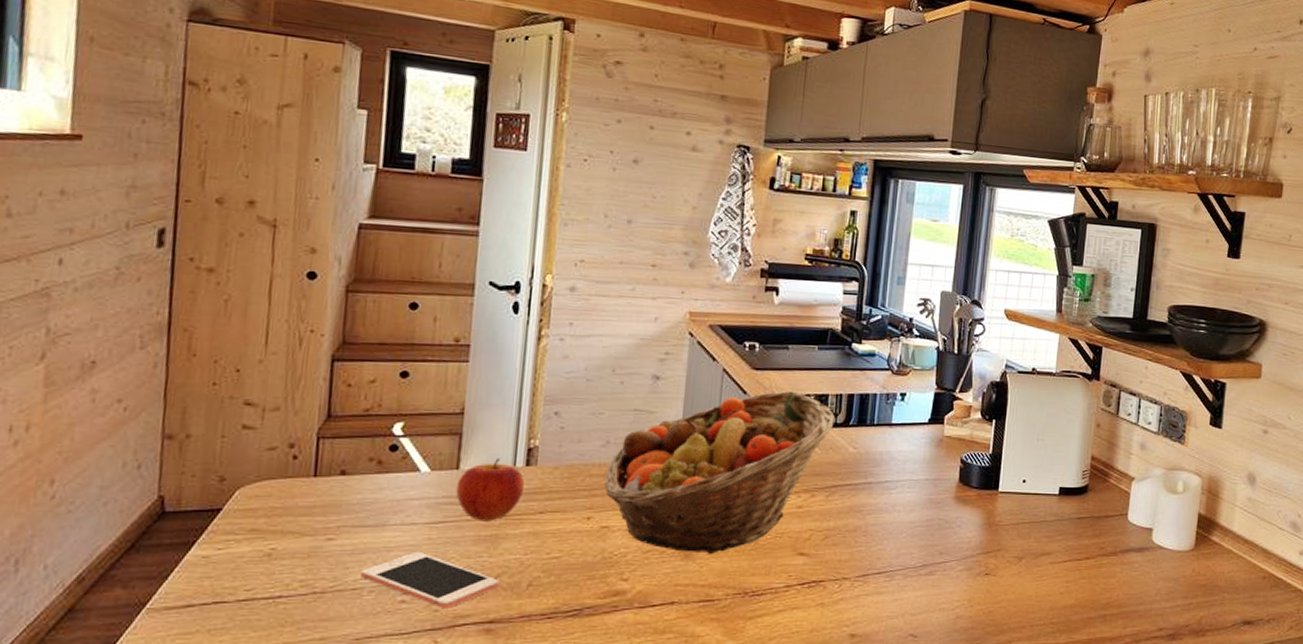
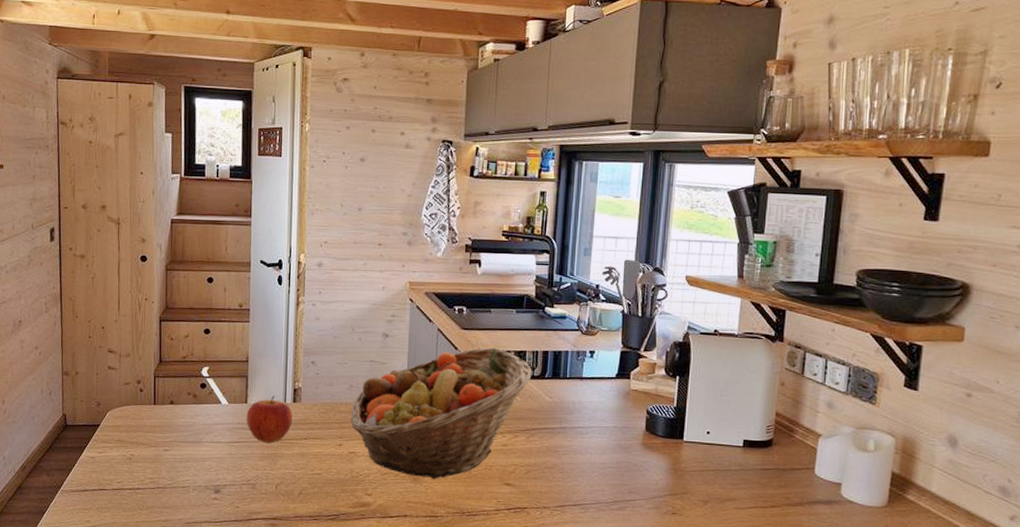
cell phone: present [361,551,499,608] -> none [187,462,279,506]

